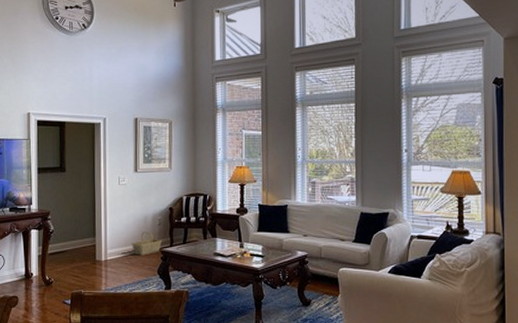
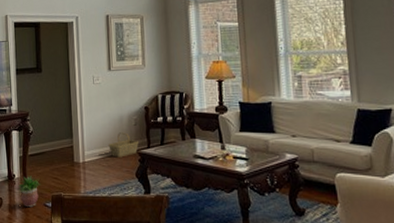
potted plant: none [35,273,61,305] -> present [17,175,41,208]

